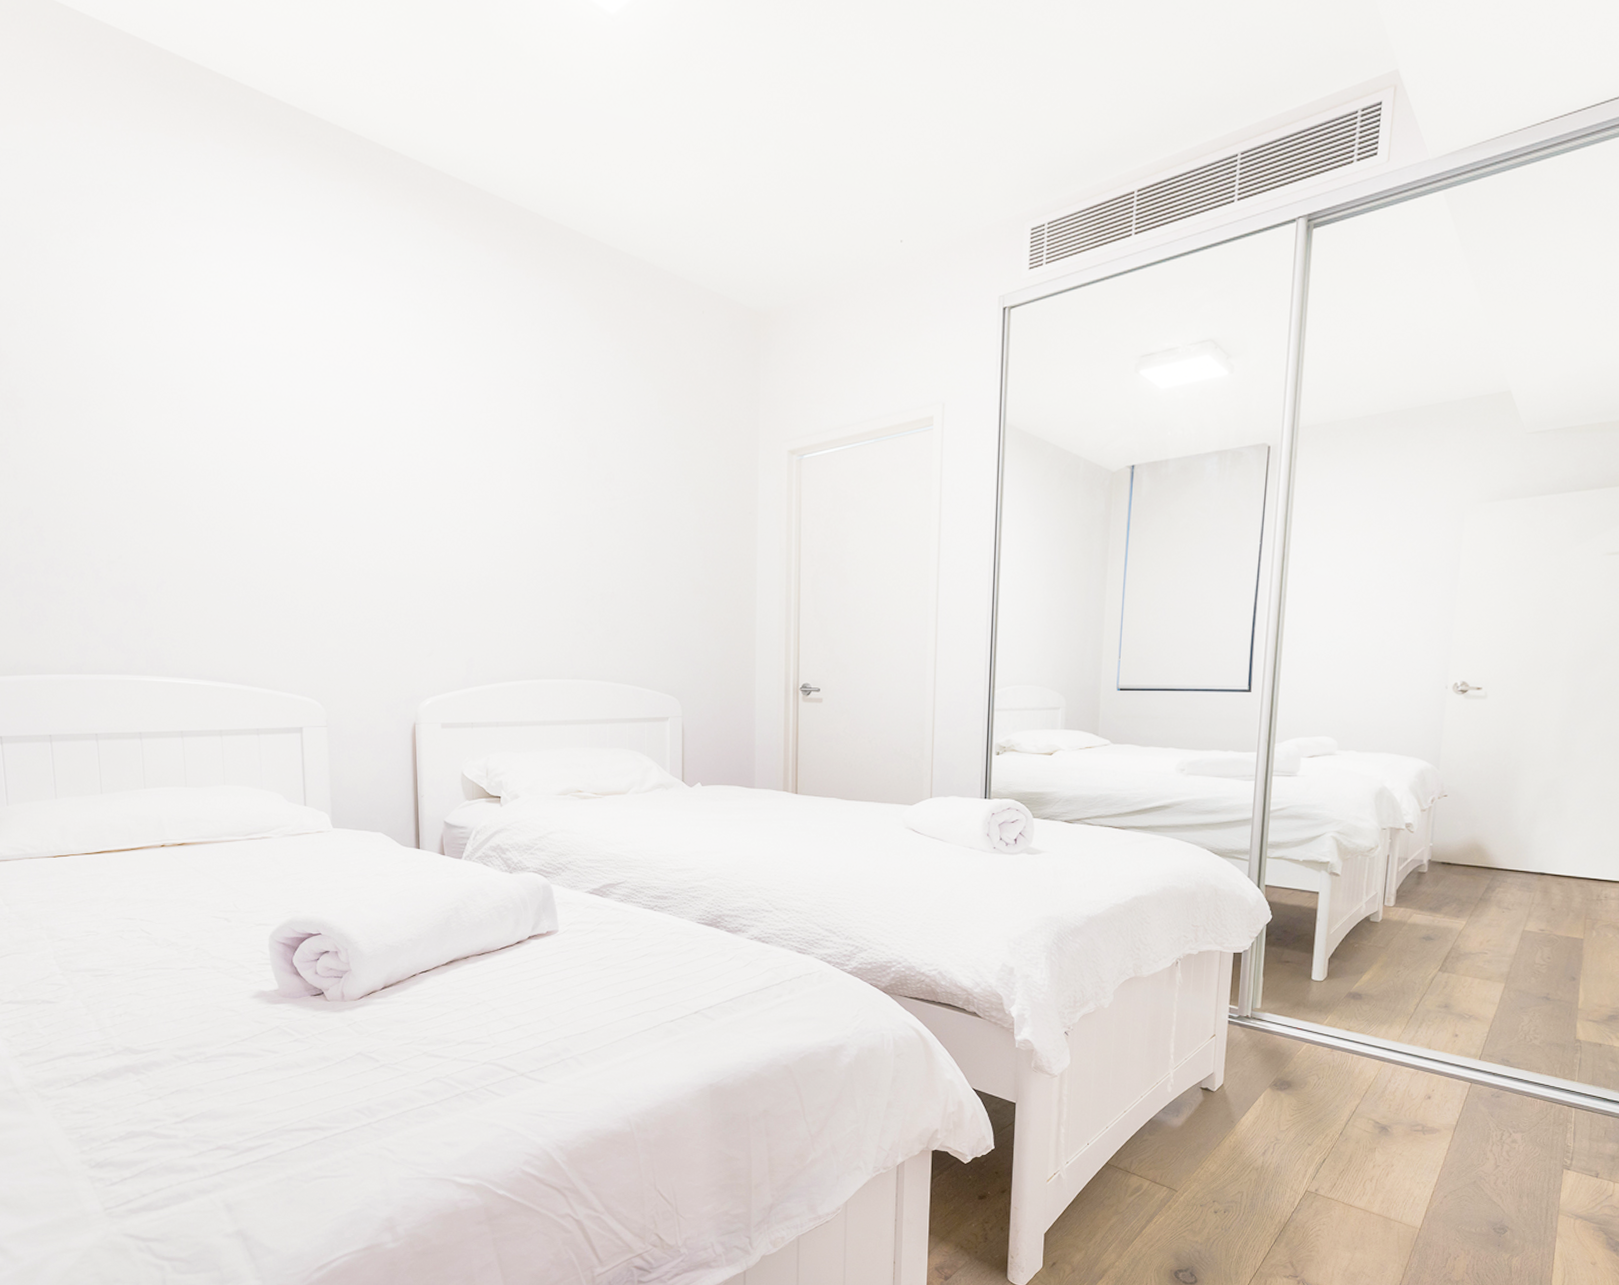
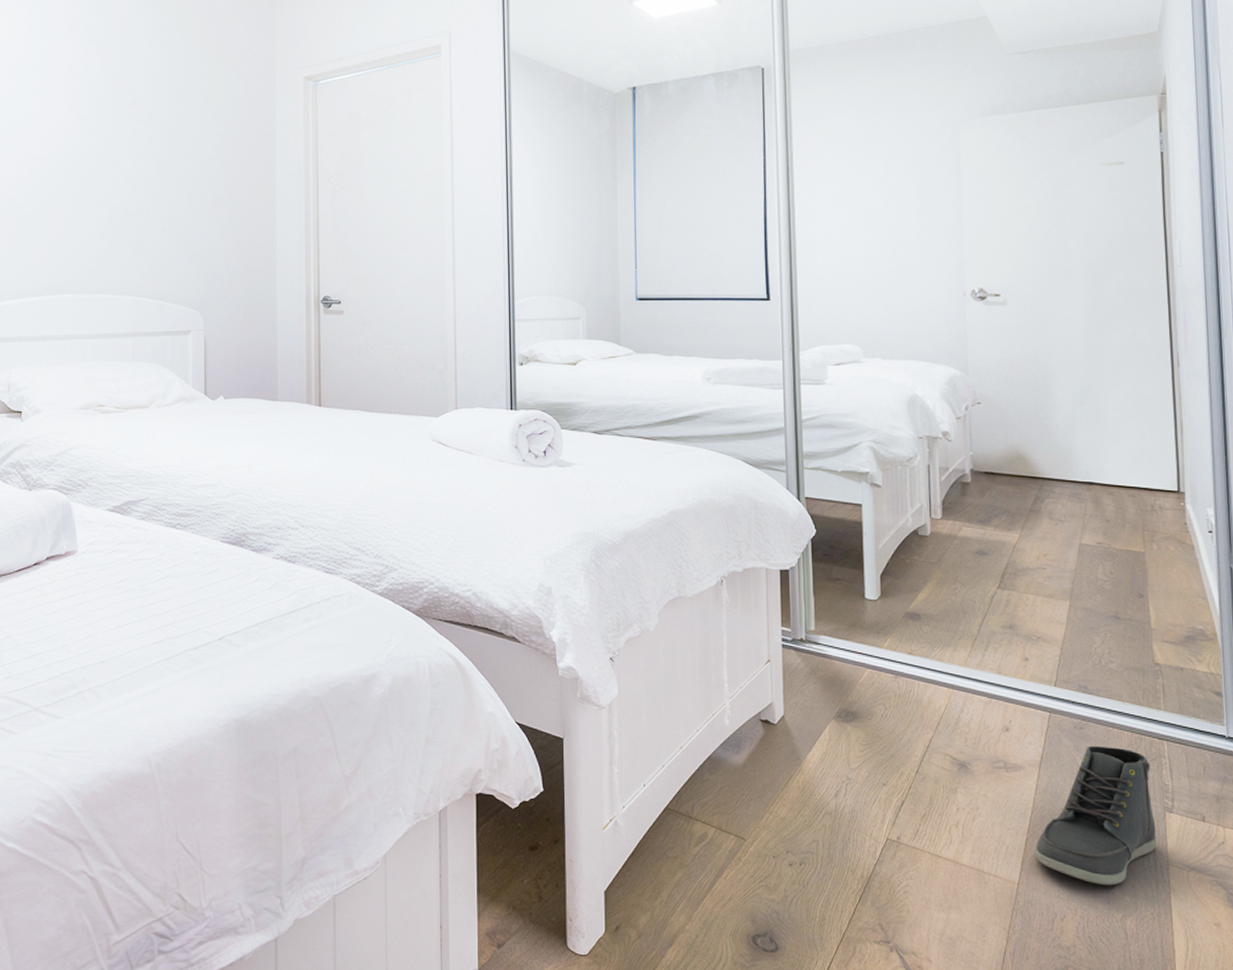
sneaker: none [1438,1112,1557,1231] -> present [1034,746,1157,886]

